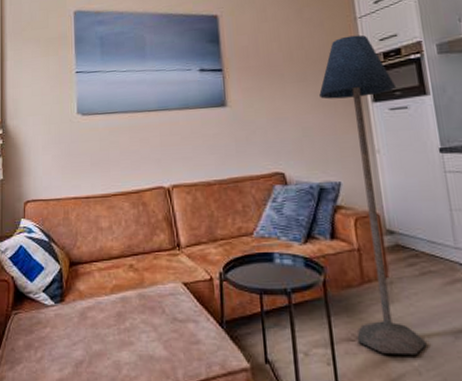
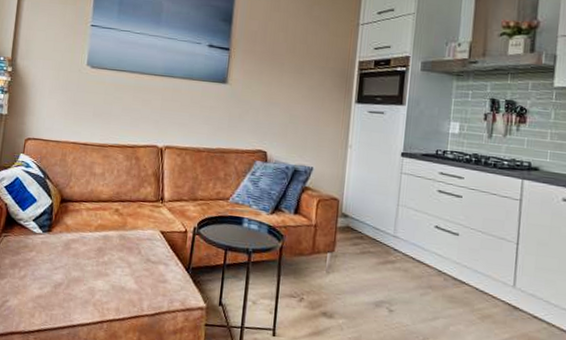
floor lamp: present [319,34,427,356] -> none [298,39,379,315]

